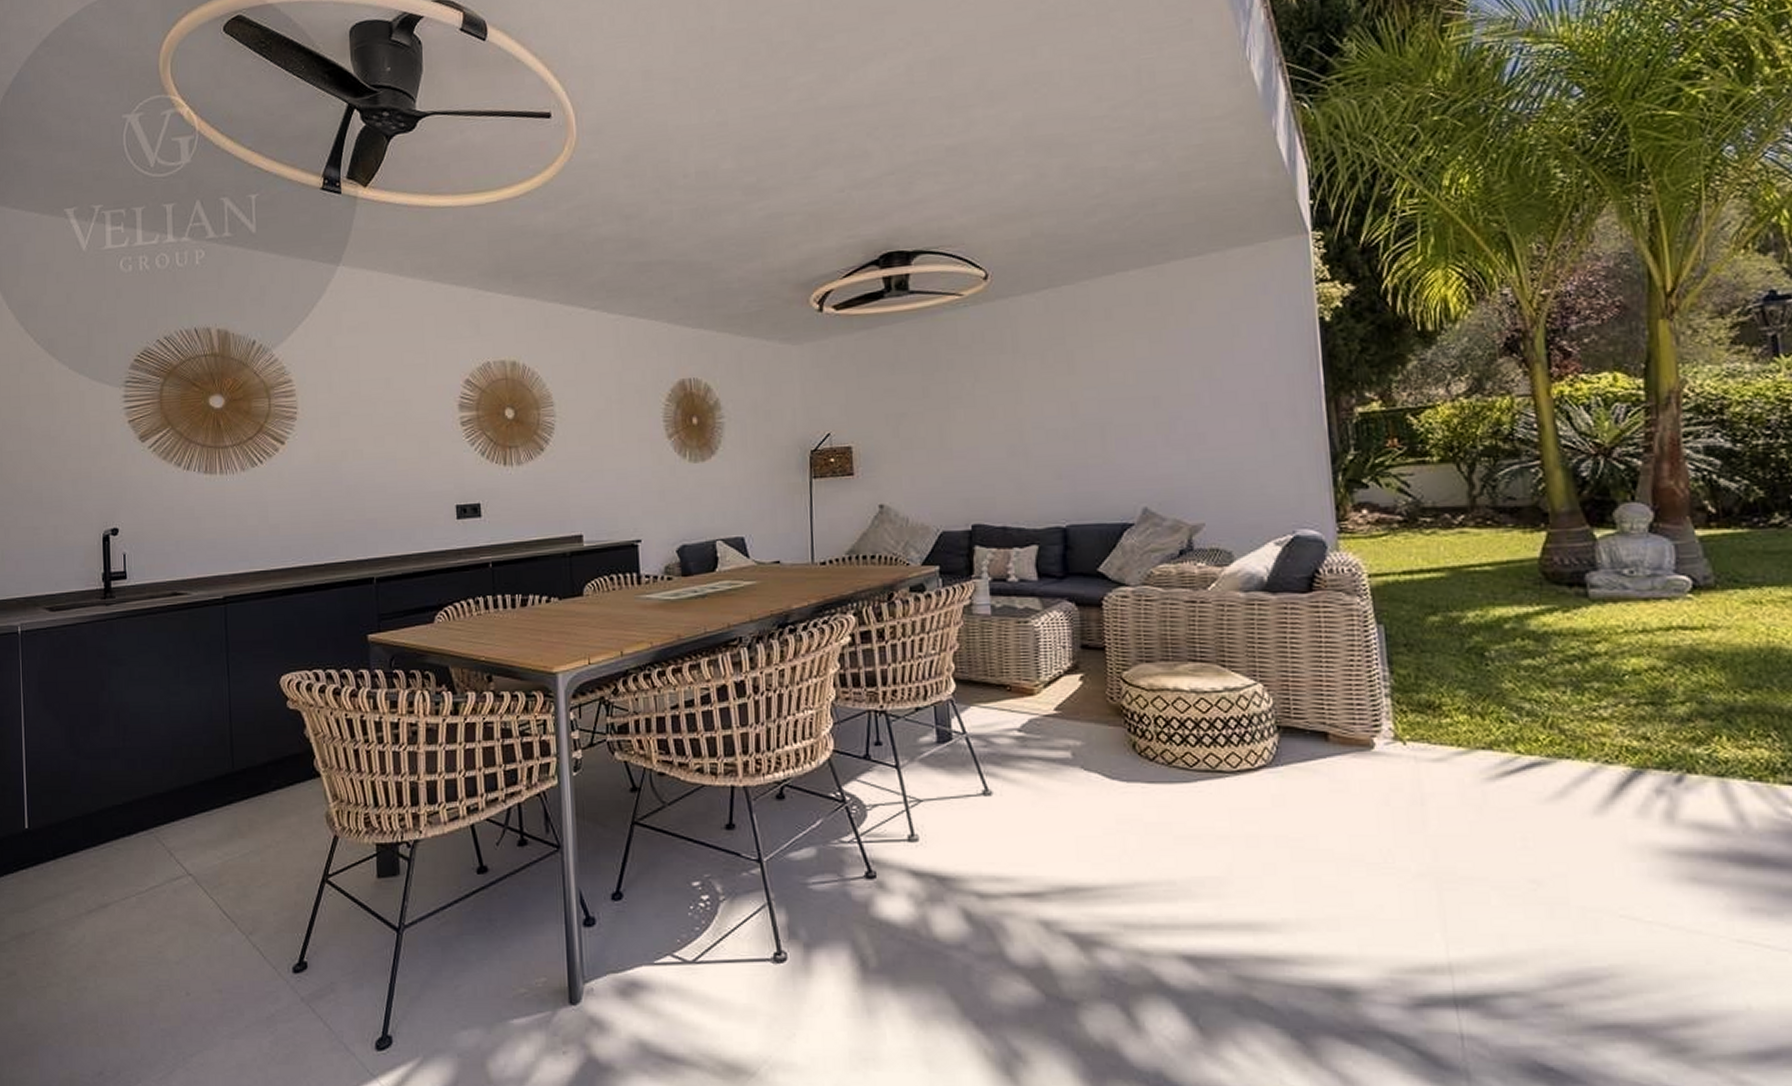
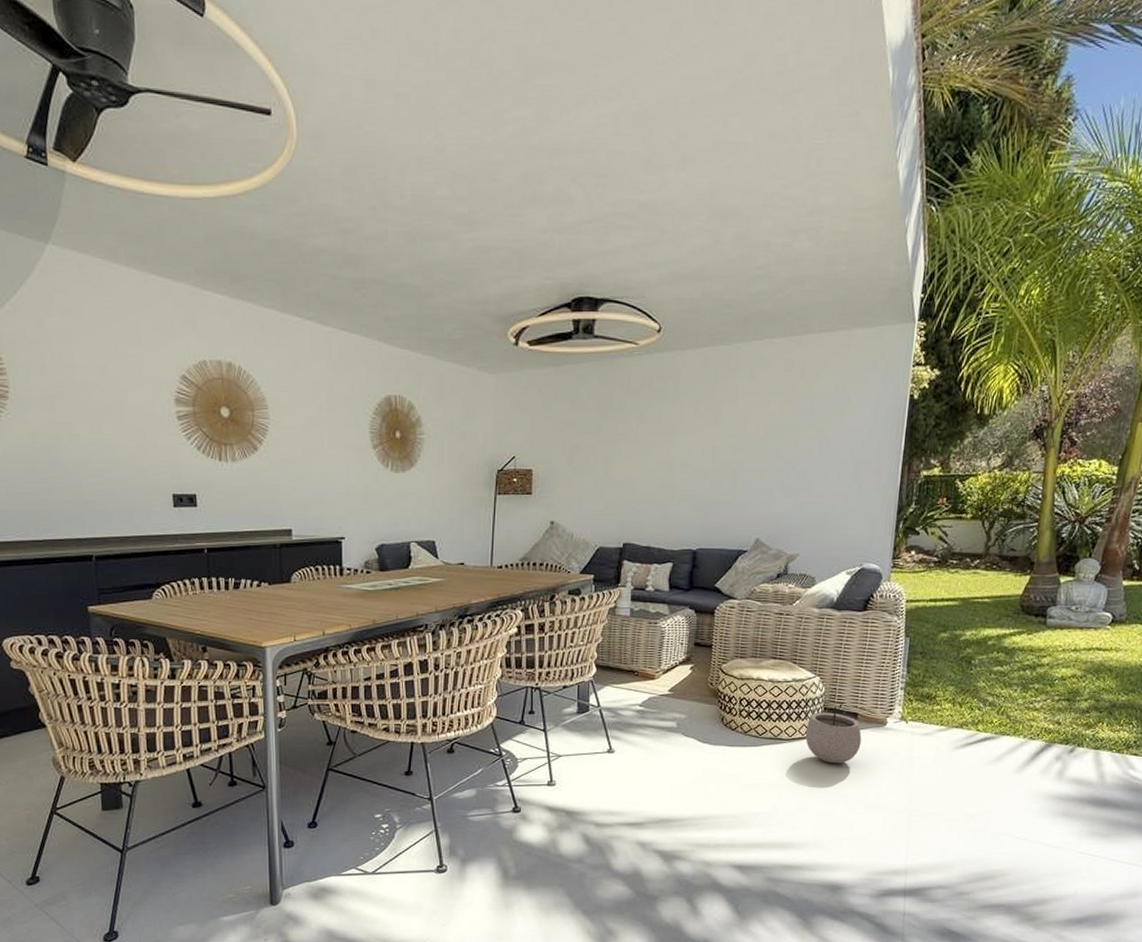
plant pot: none [1255,718,1342,805] -> present [805,703,862,764]

